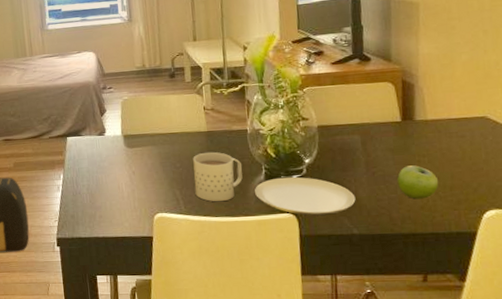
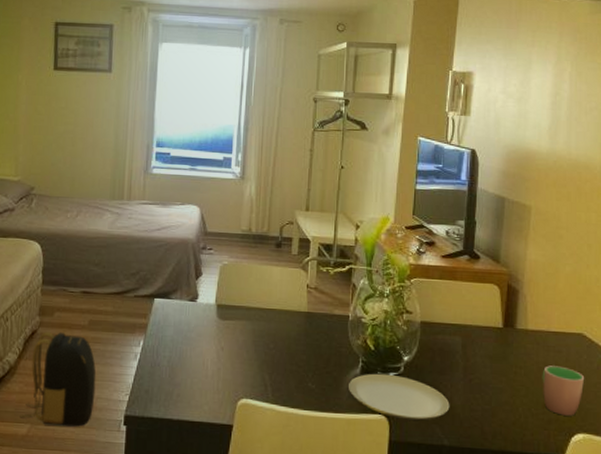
mug: present [193,152,243,202] -> none [285,335,338,394]
fruit: present [397,165,439,199] -> none [493,376,533,414]
cup: none [446,150,493,195] -> present [542,365,585,416]

